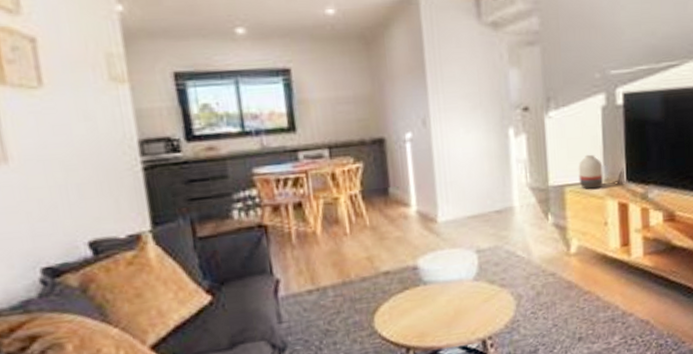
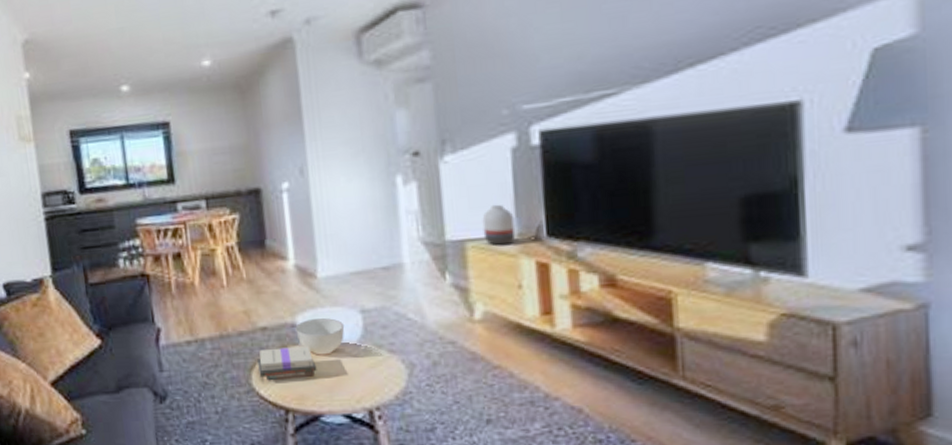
books: none [379,285,436,322] -> present [256,345,317,380]
bowl: none [416,259,462,295] -> present [295,318,345,355]

